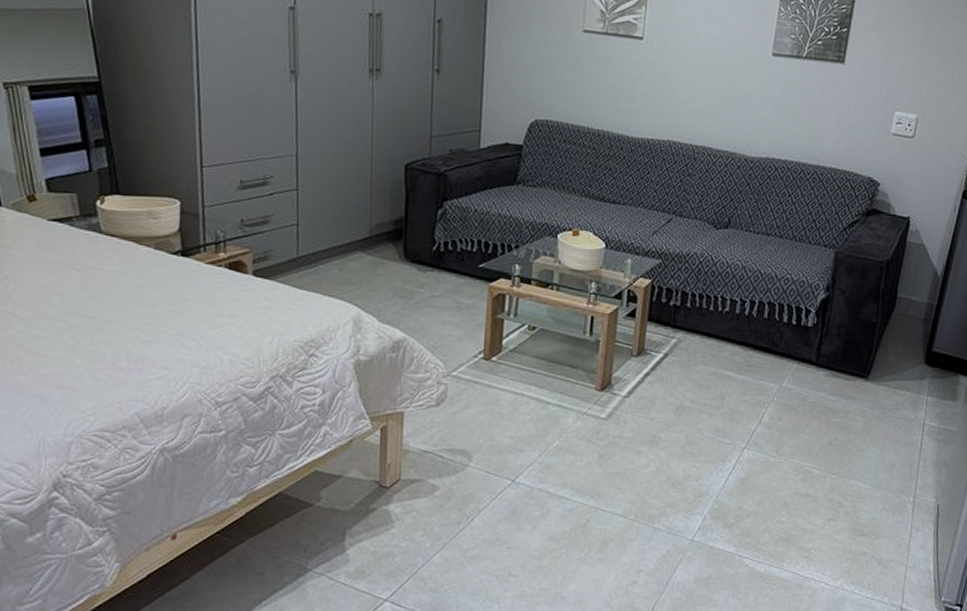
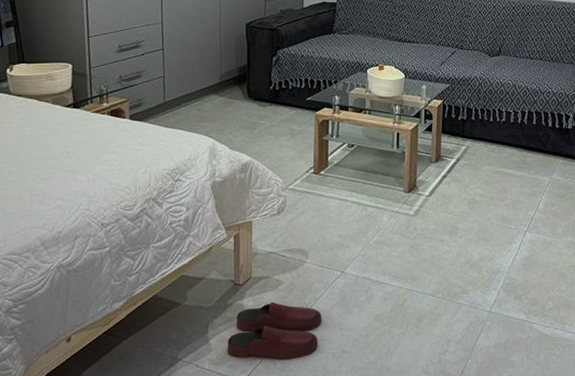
slippers: none [368,509,485,579] -> present [227,301,321,360]

